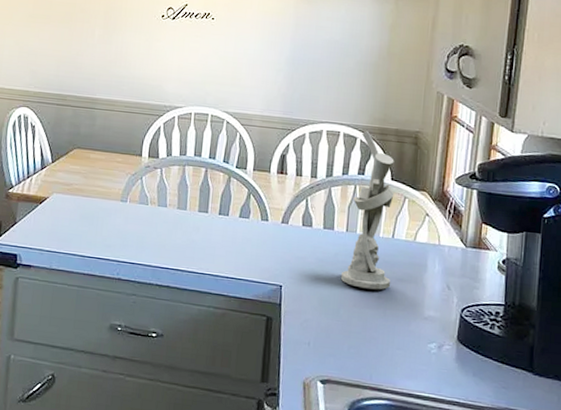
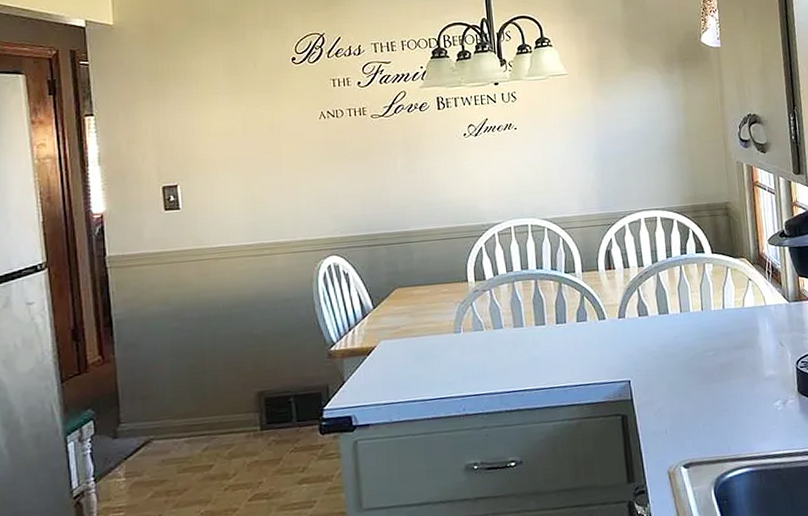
utensil holder: present [341,130,394,290] -> none [677,211,730,365]

